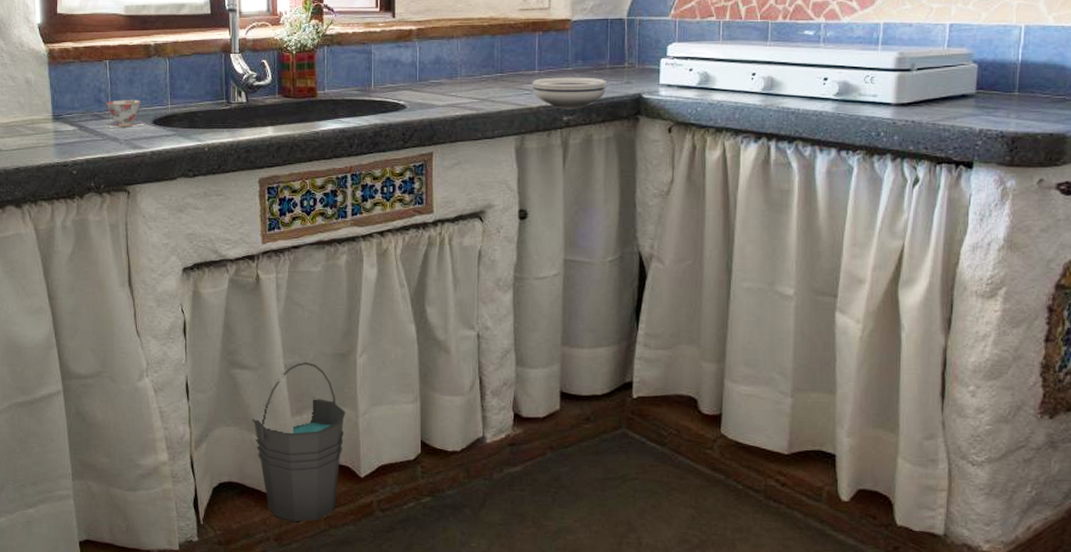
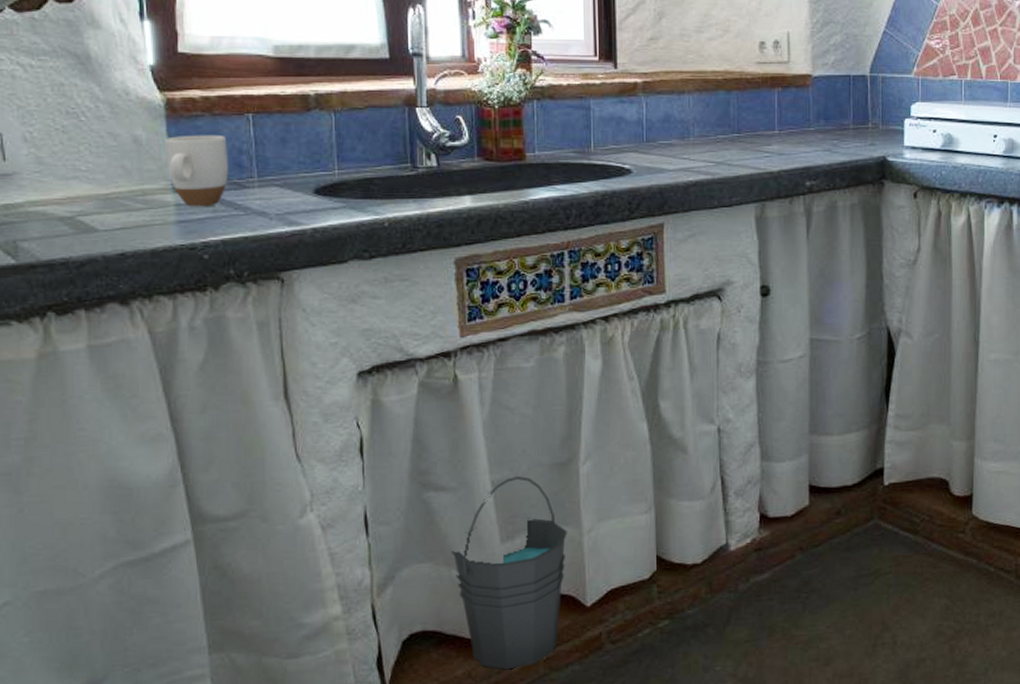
mug: none [47,77,91,134] -> present [164,134,229,207]
teacup: present [105,100,144,128] -> none [248,164,303,199]
bowl: present [532,77,606,109] -> none [772,138,850,174]

